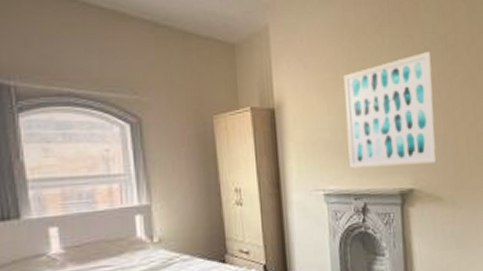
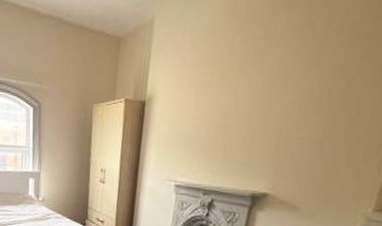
wall art: present [343,51,437,169] -> none [205,41,334,171]

